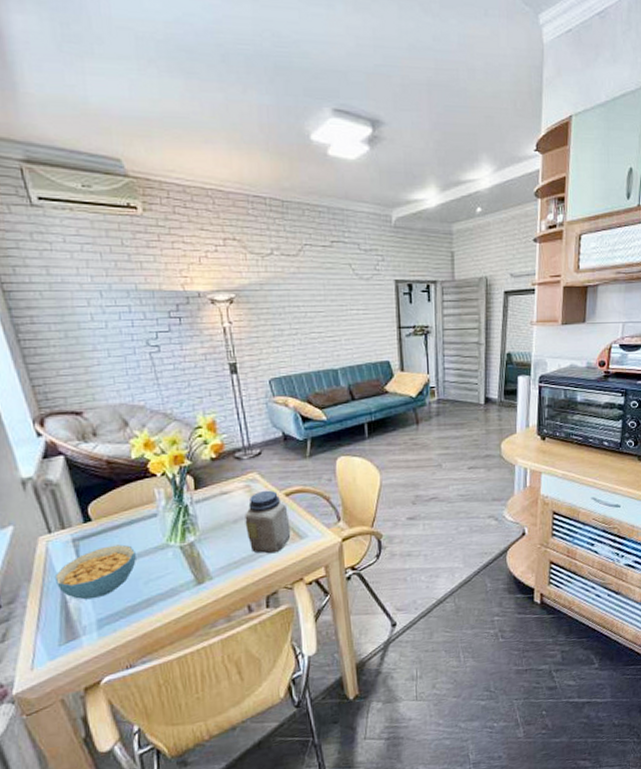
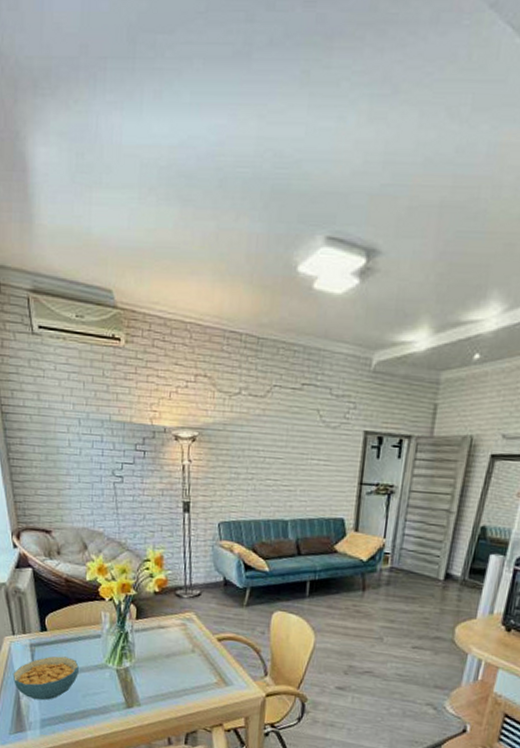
jar: present [244,490,291,554] -> none [176,631,218,694]

